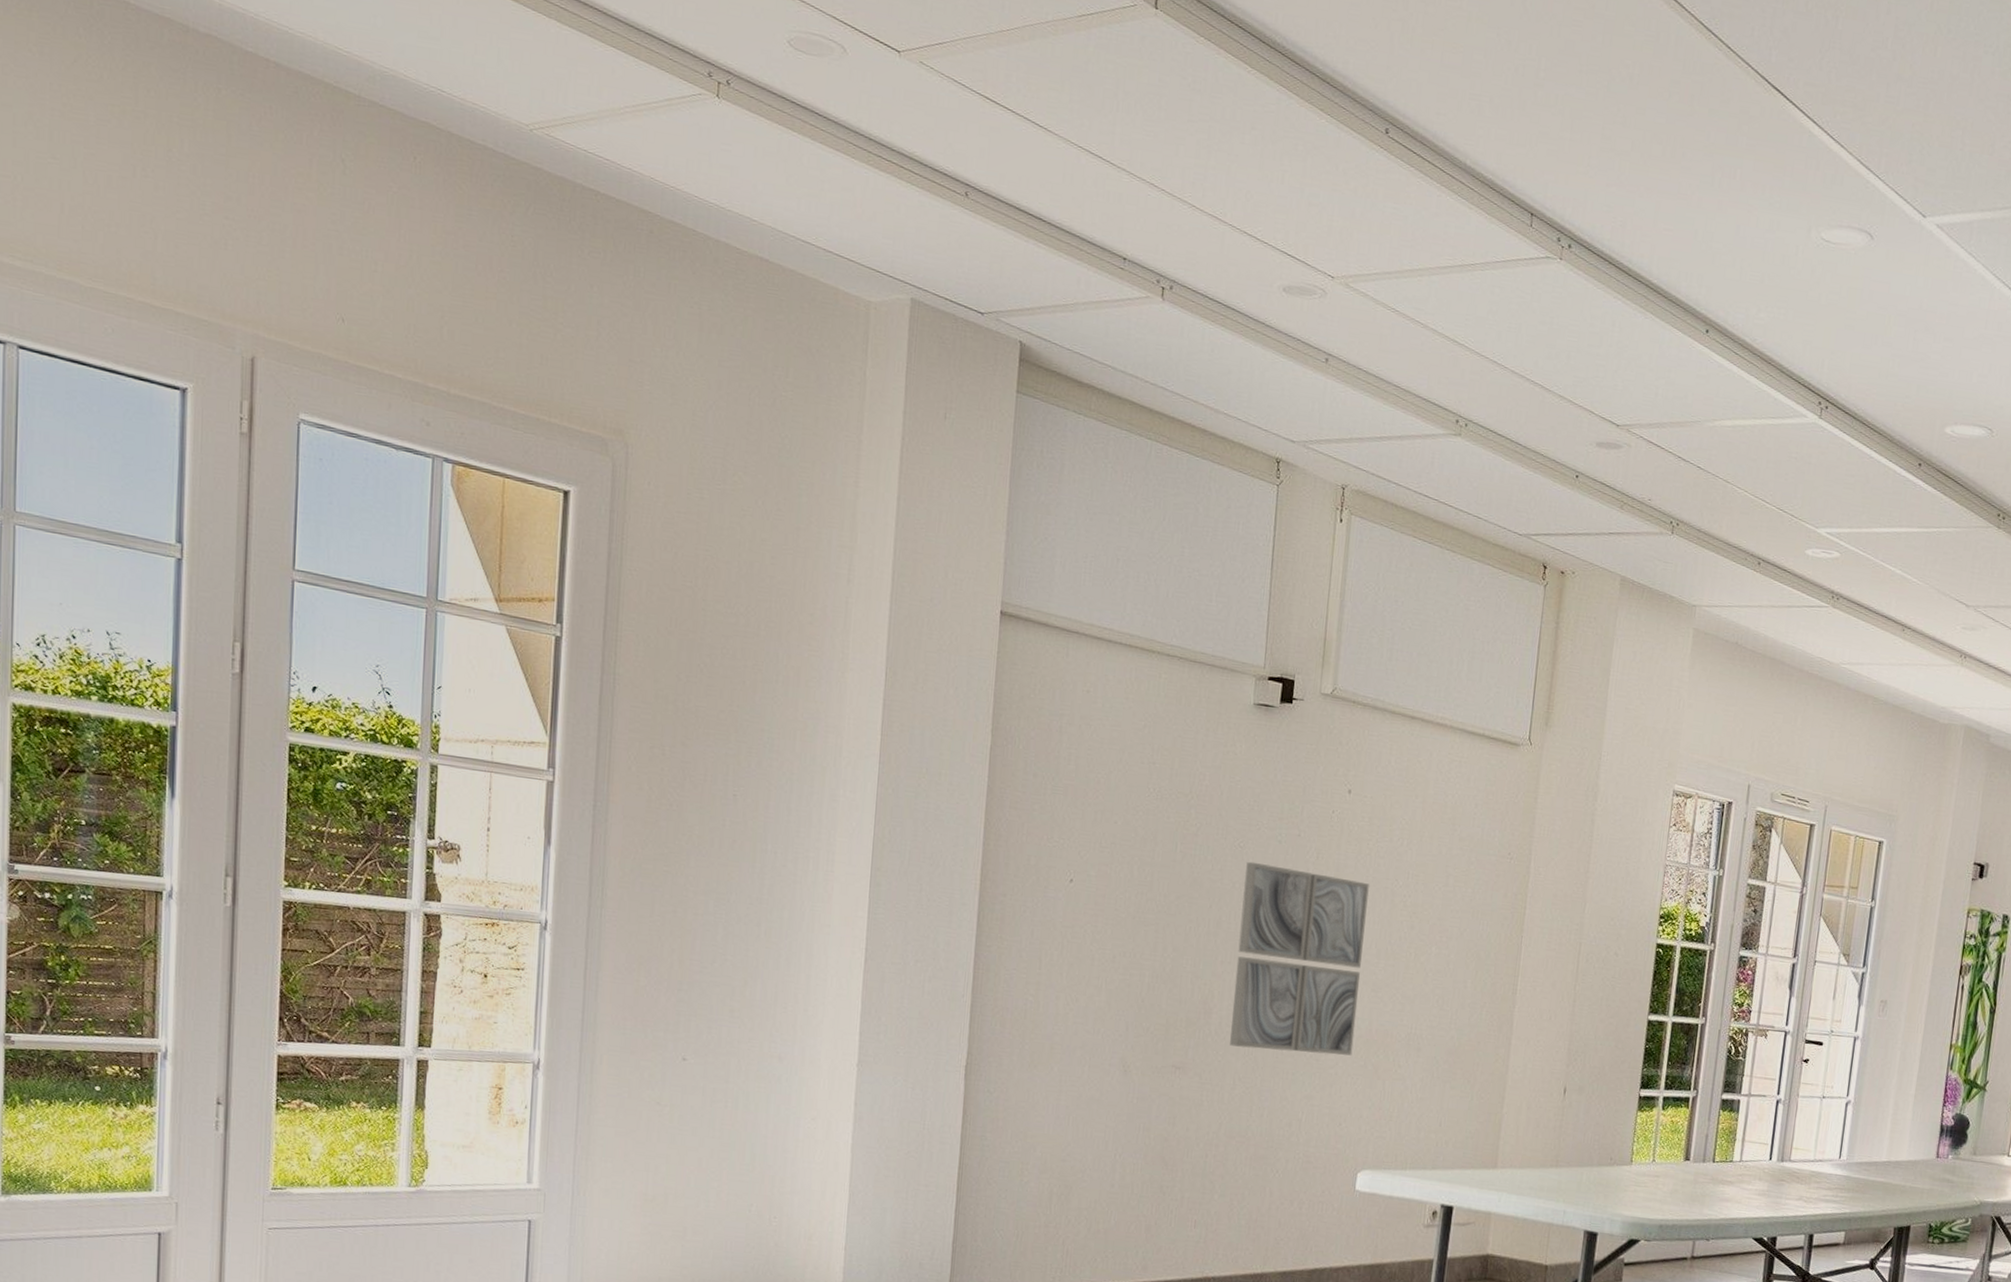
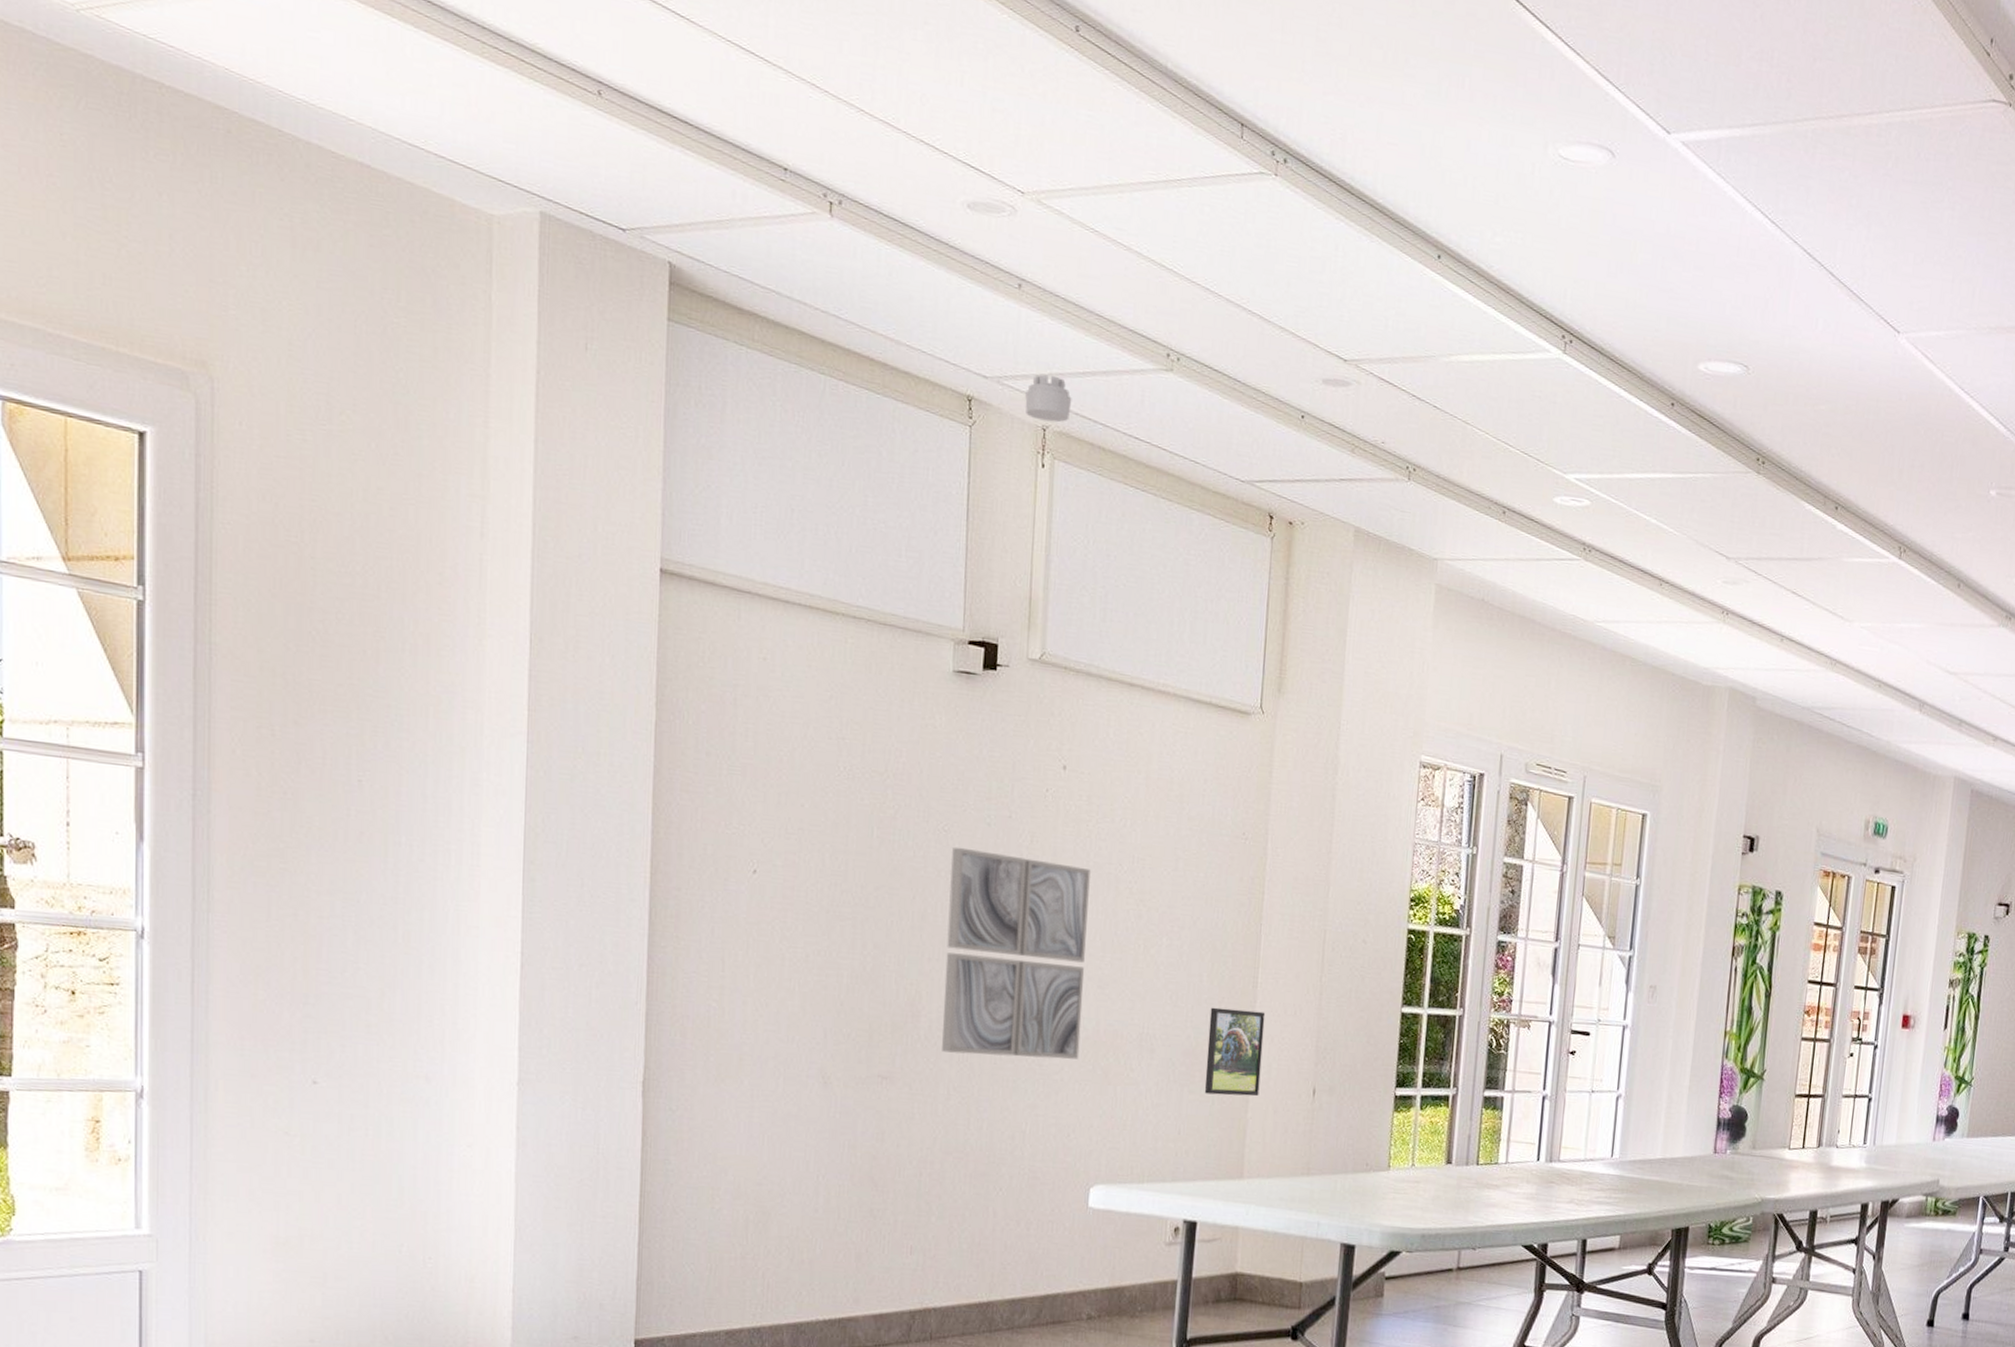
smoke detector: none [1327,438,1369,482] -> present [1025,374,1072,423]
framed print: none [1464,1011,1523,1094] -> present [1204,1007,1266,1097]

